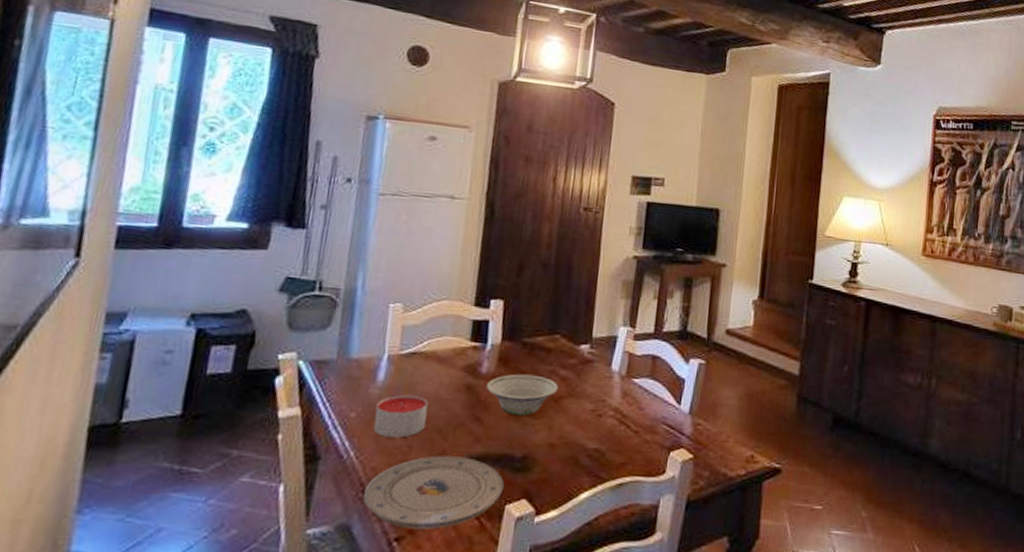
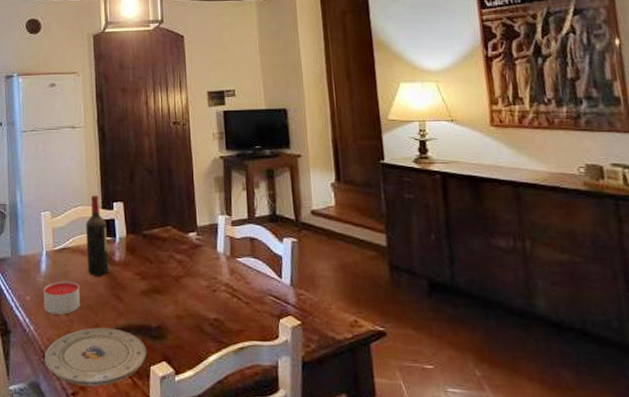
wine bottle: none [442,288,478,391] -> present [86,195,109,276]
bowl: present [487,373,558,417] -> none [121,260,176,294]

